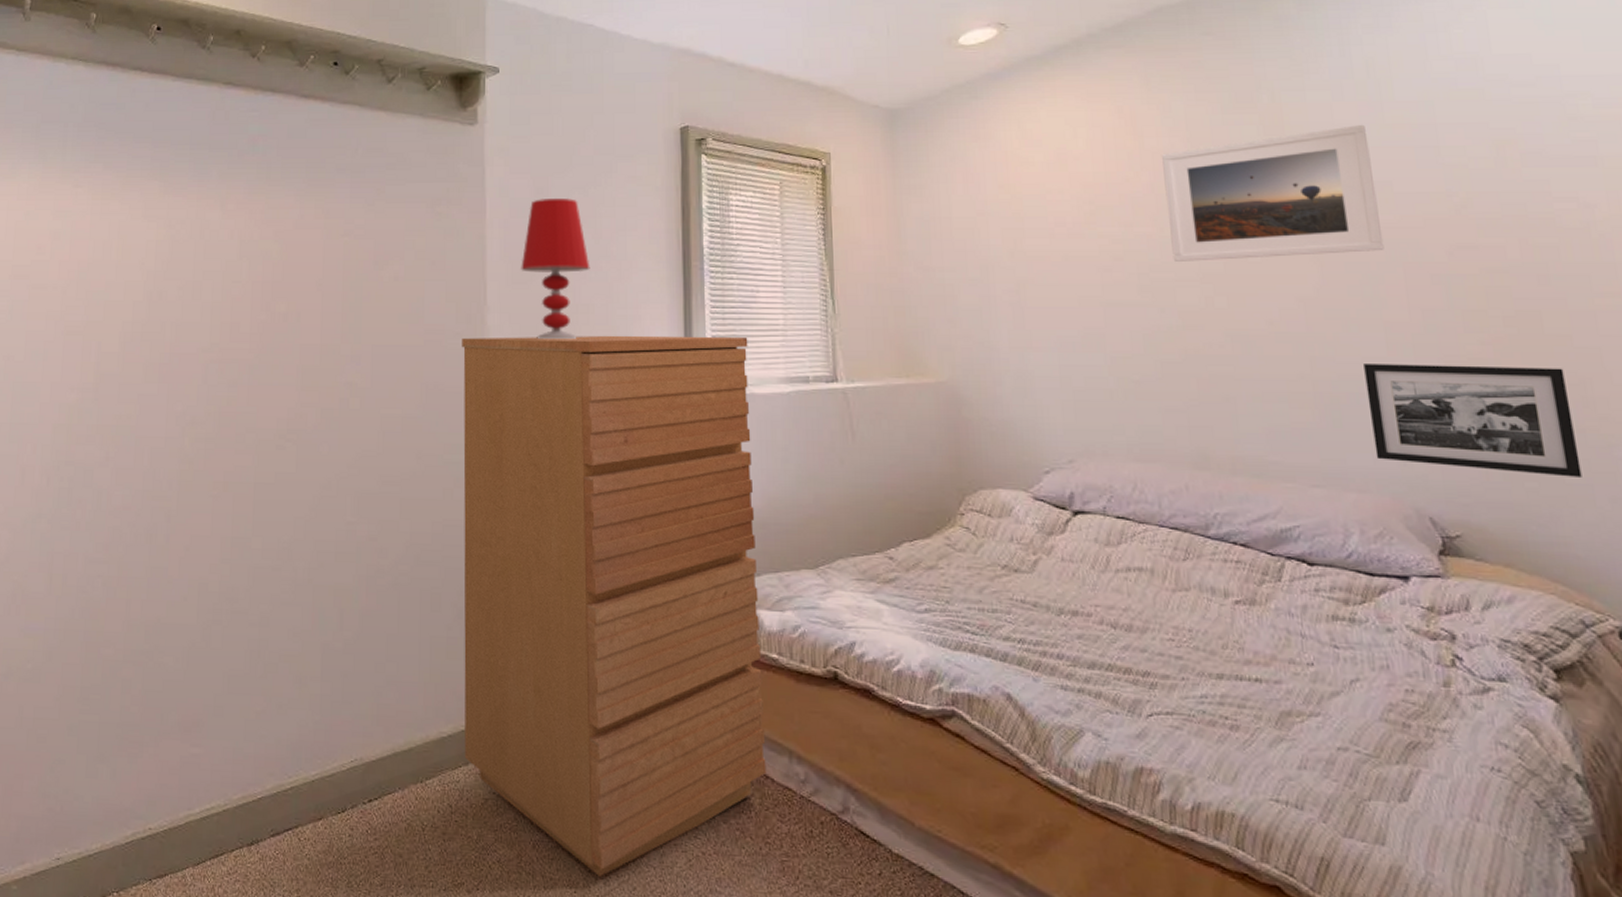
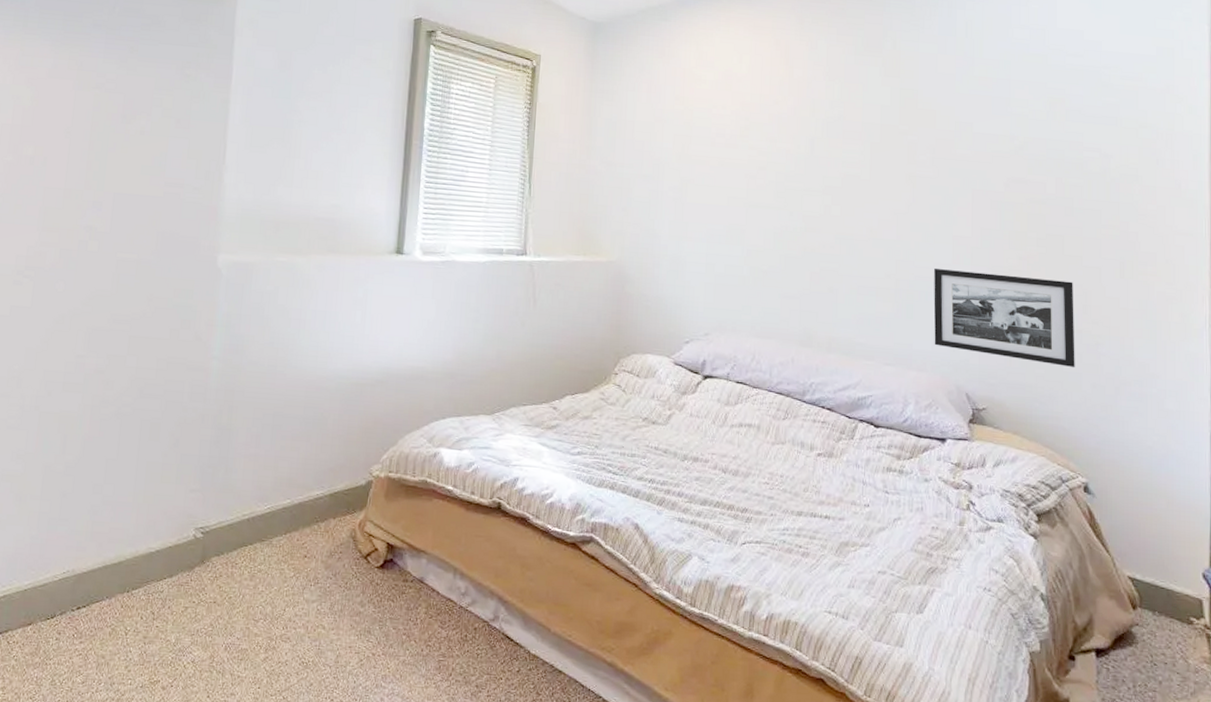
dresser: present [462,335,767,877] -> none [169,192,455,674]
table lamp: present [521,199,590,340] -> none [259,71,323,202]
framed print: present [1161,125,1384,261] -> none [804,75,961,179]

